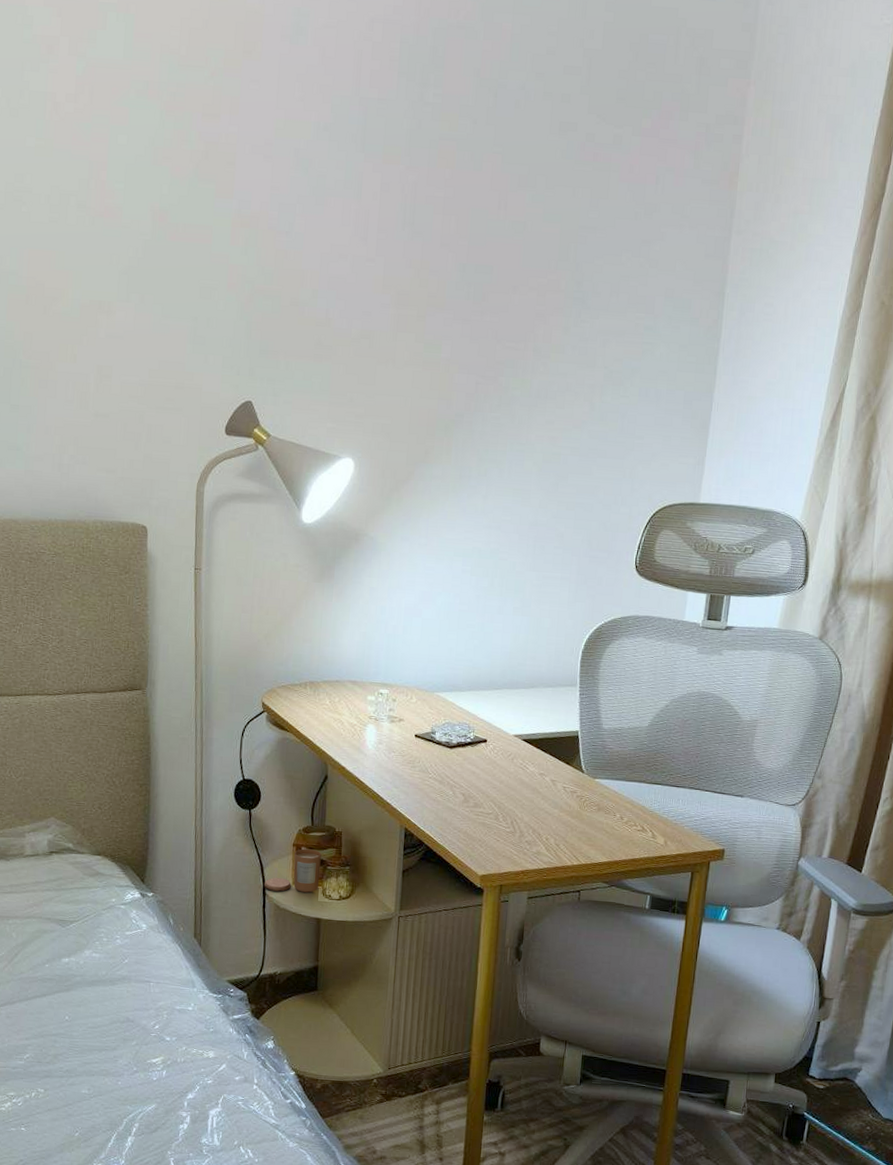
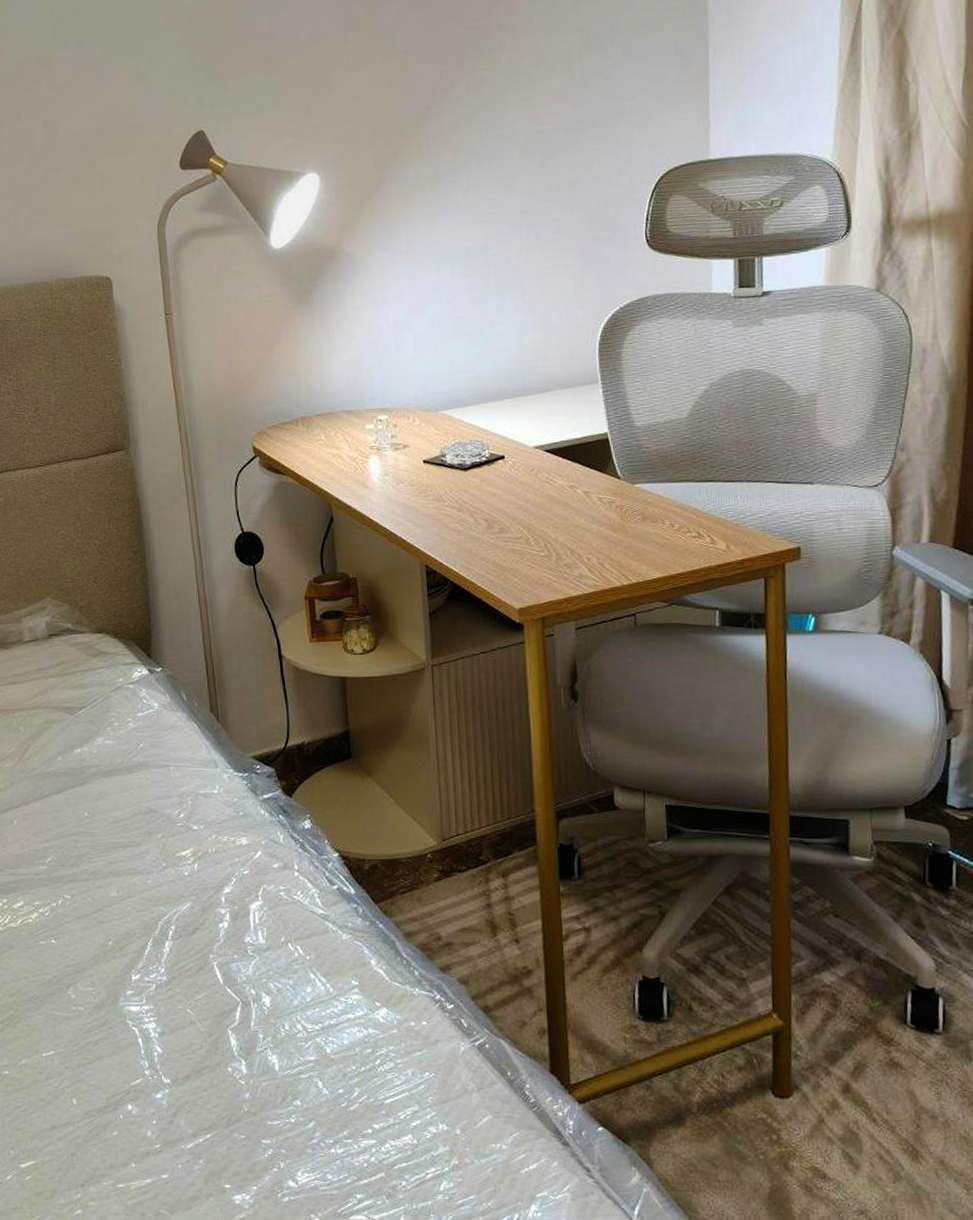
candle: present [264,849,321,893] -> none [279,601,339,652]

